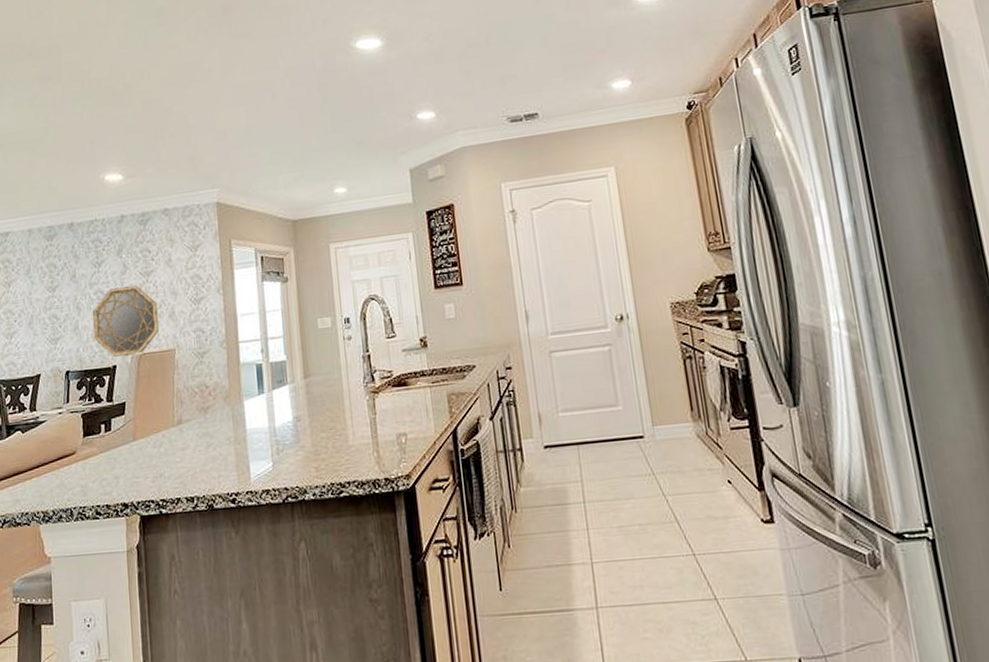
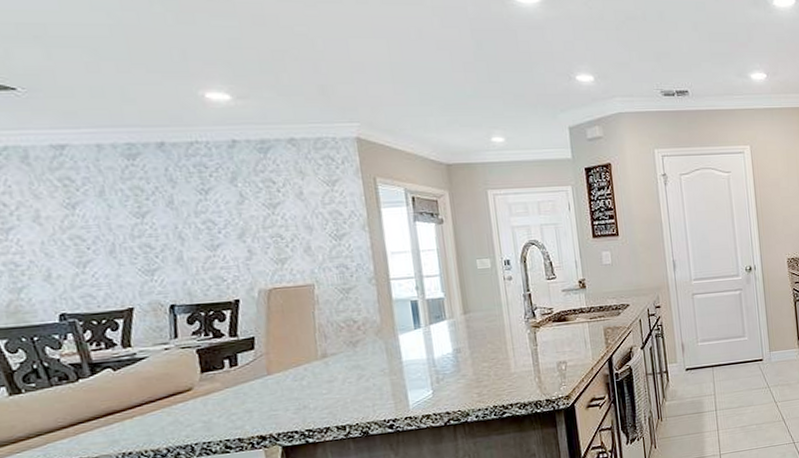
home mirror: present [92,285,160,357] -> none [201,217,293,291]

